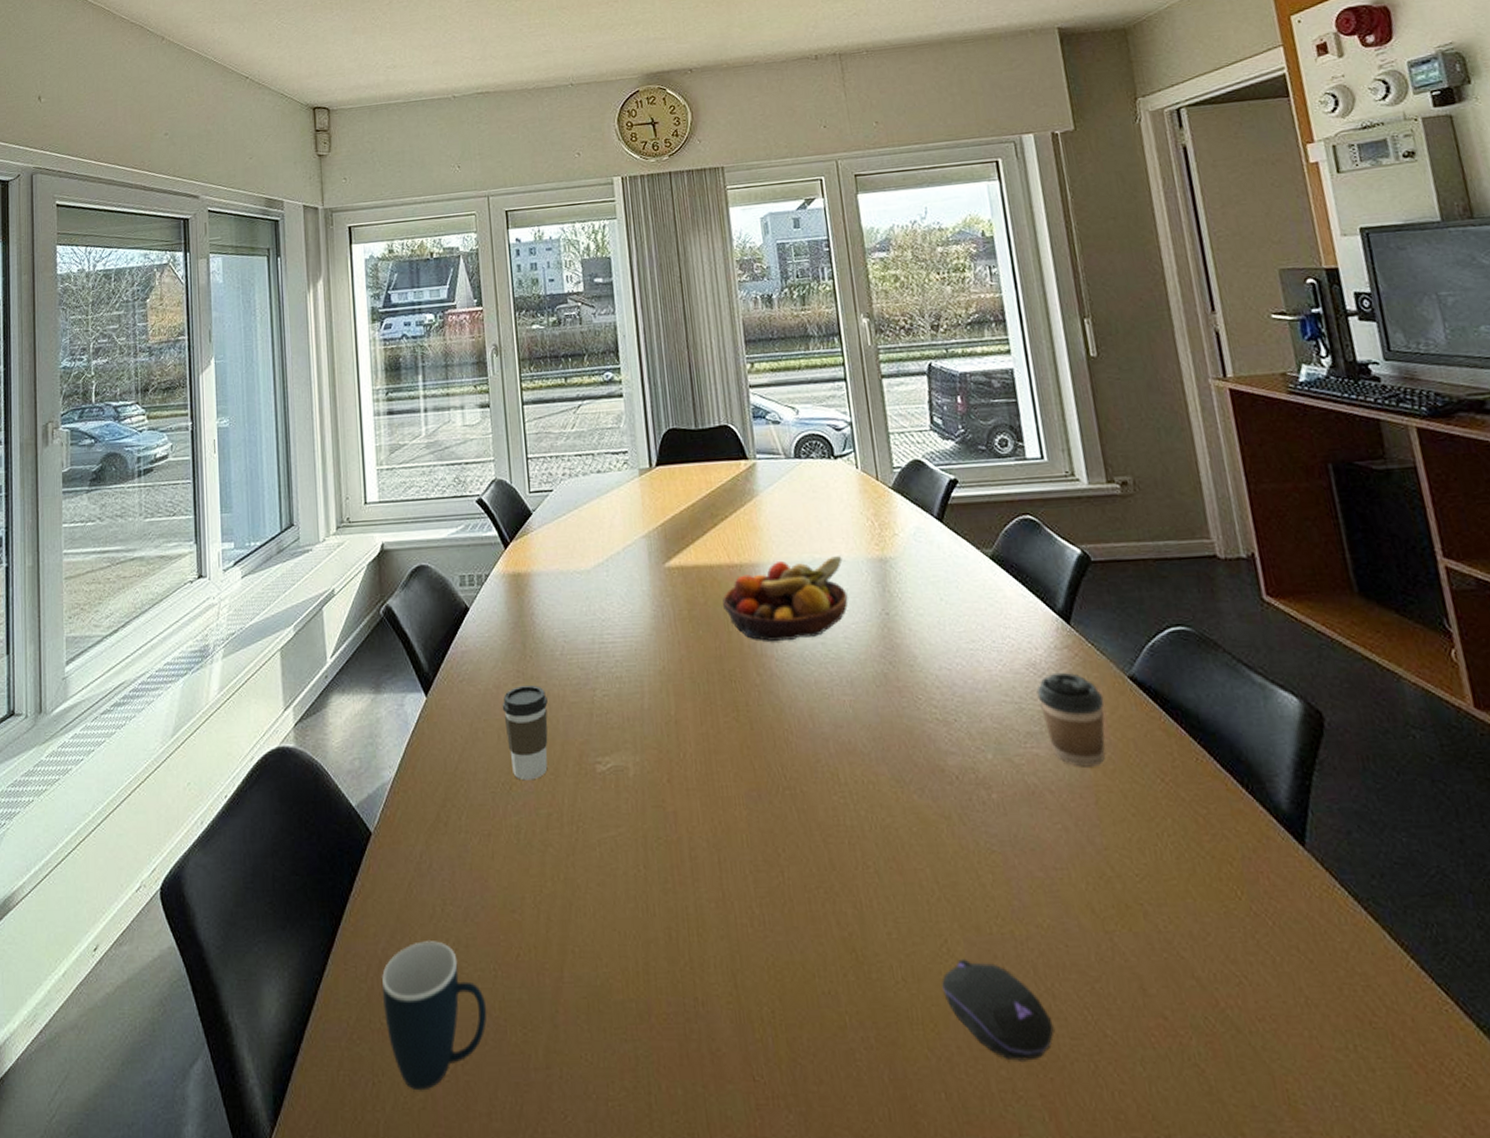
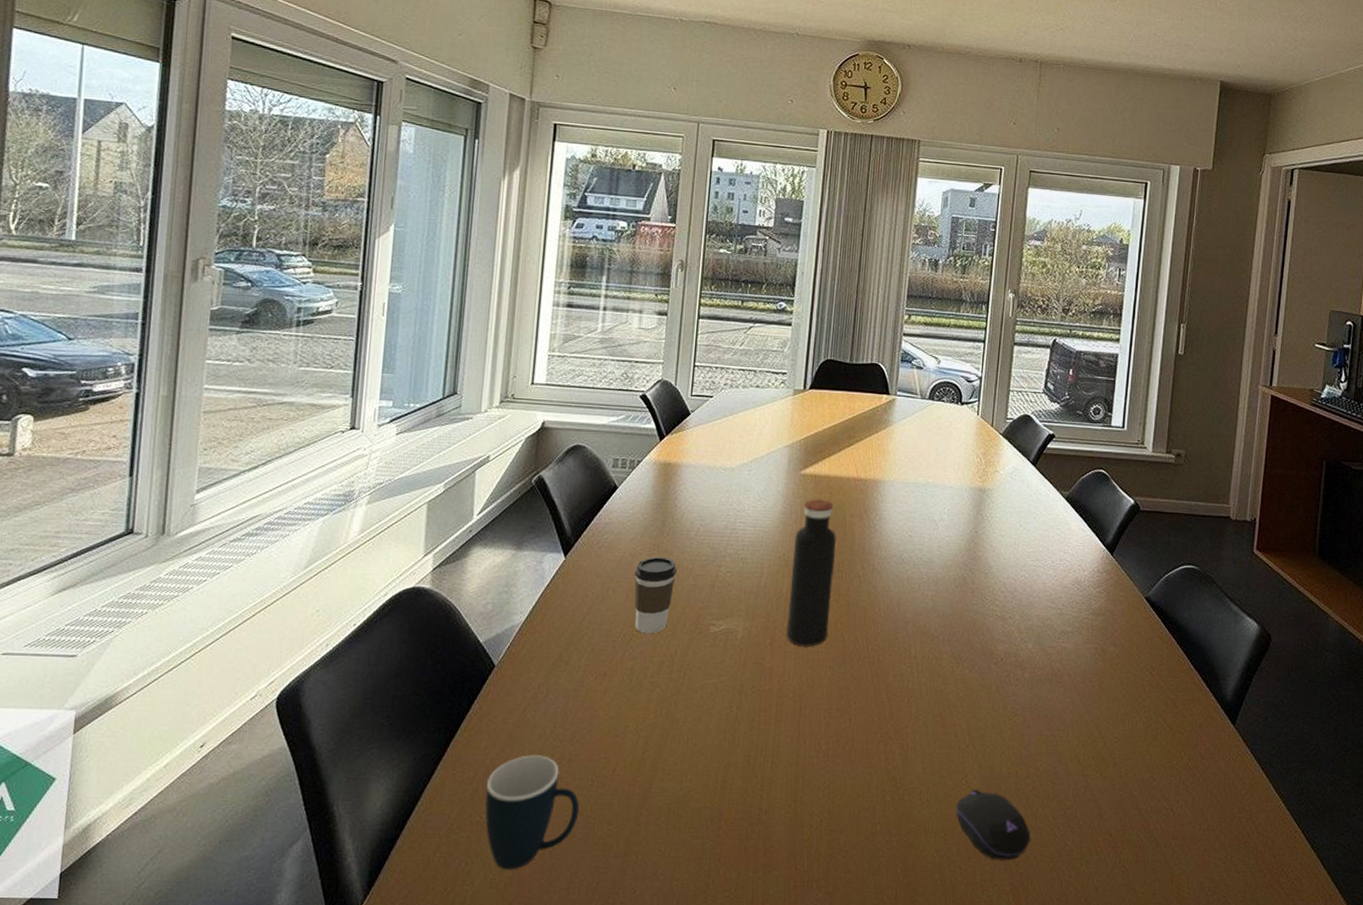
water bottle: none [672,595,734,782] -> present [785,499,836,647]
fruit bowl: present [722,556,849,642] -> none [844,480,950,544]
coffee cup: present [1036,672,1105,767] -> none [1076,589,1124,660]

